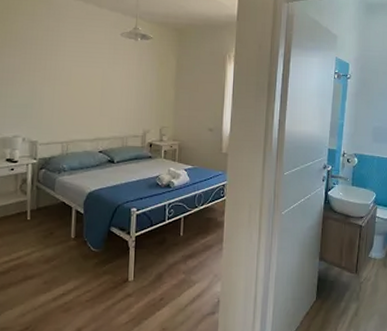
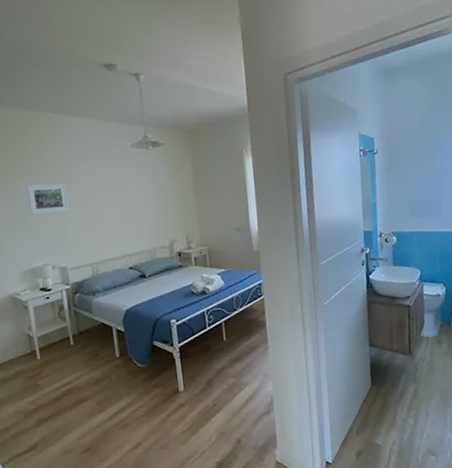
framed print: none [10,55,51,88] -> present [26,183,70,215]

